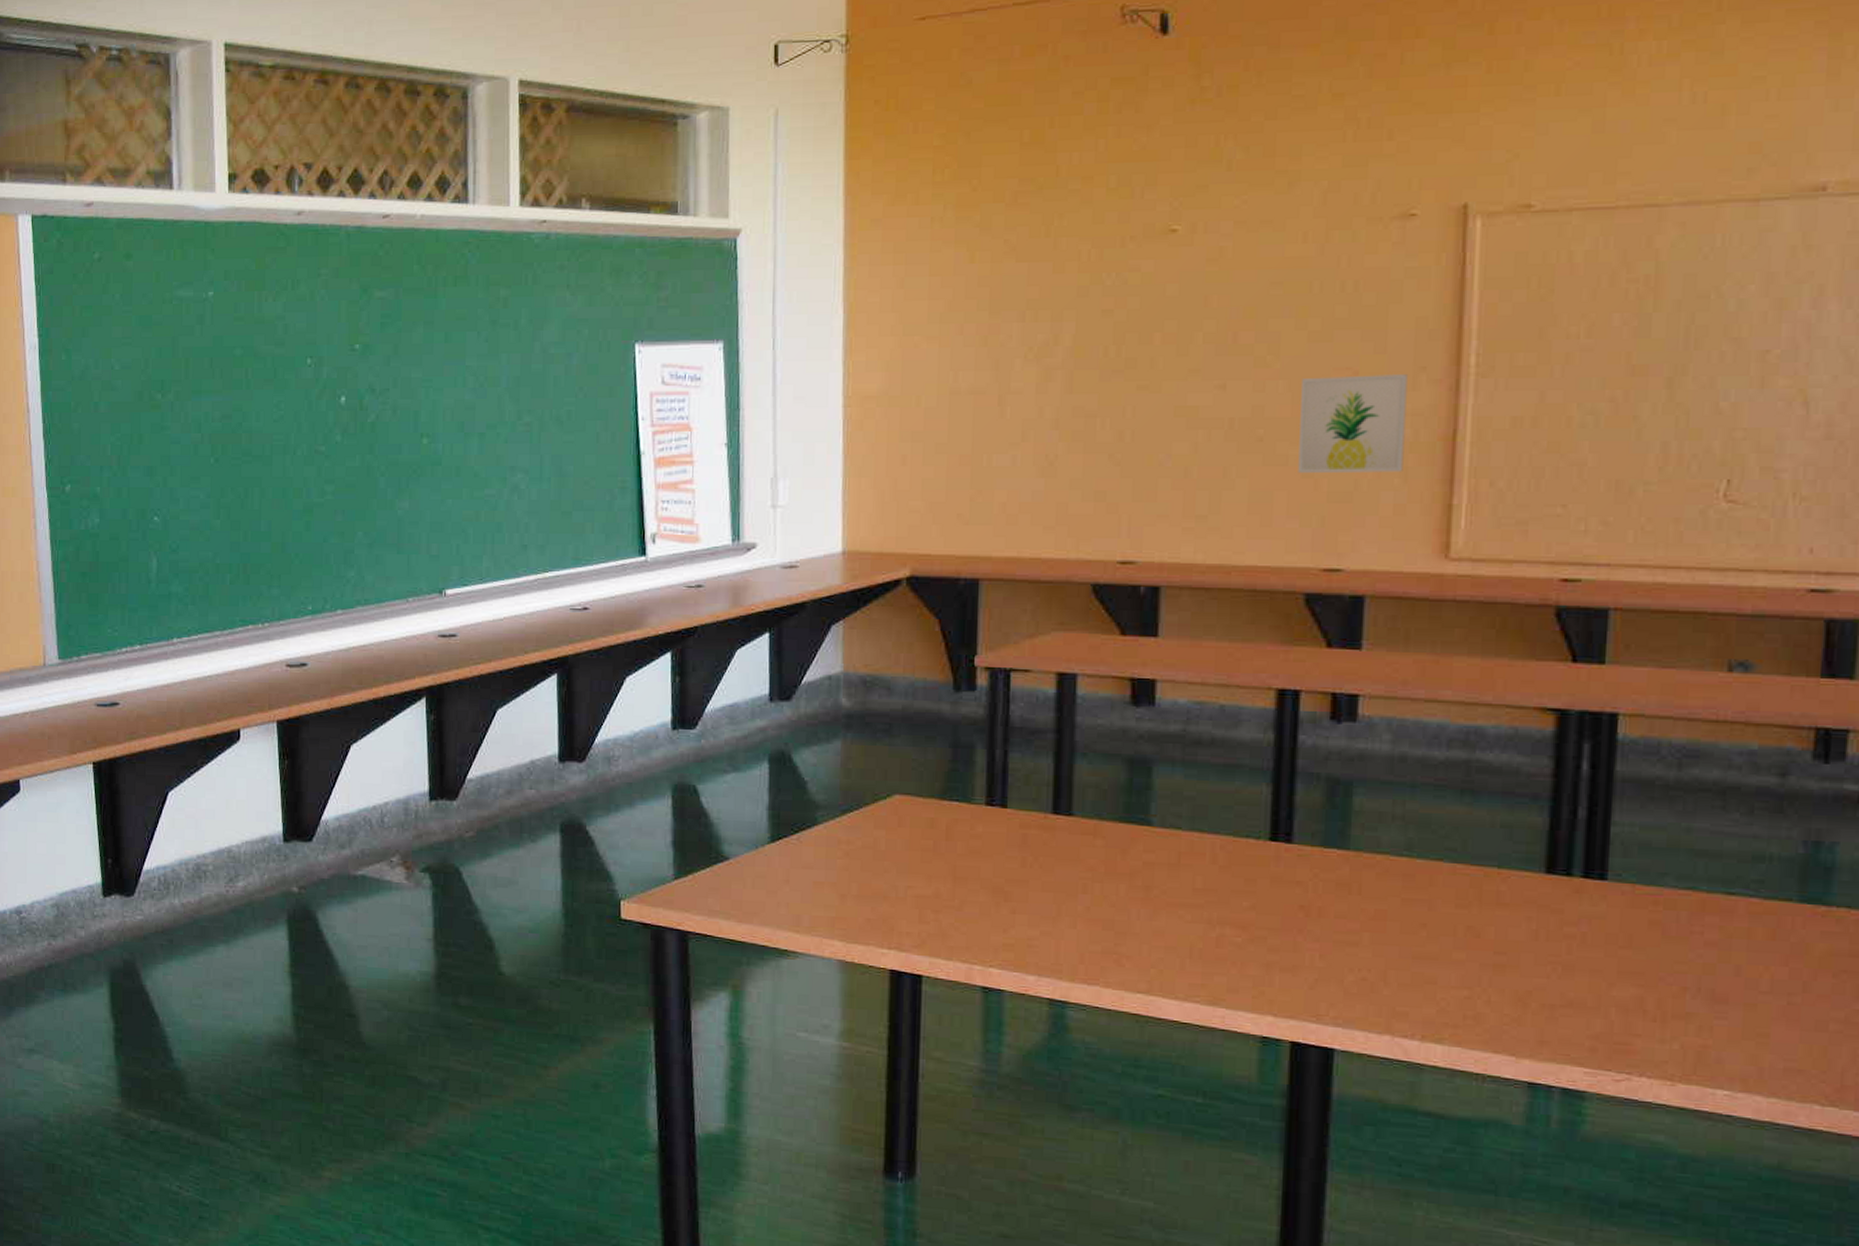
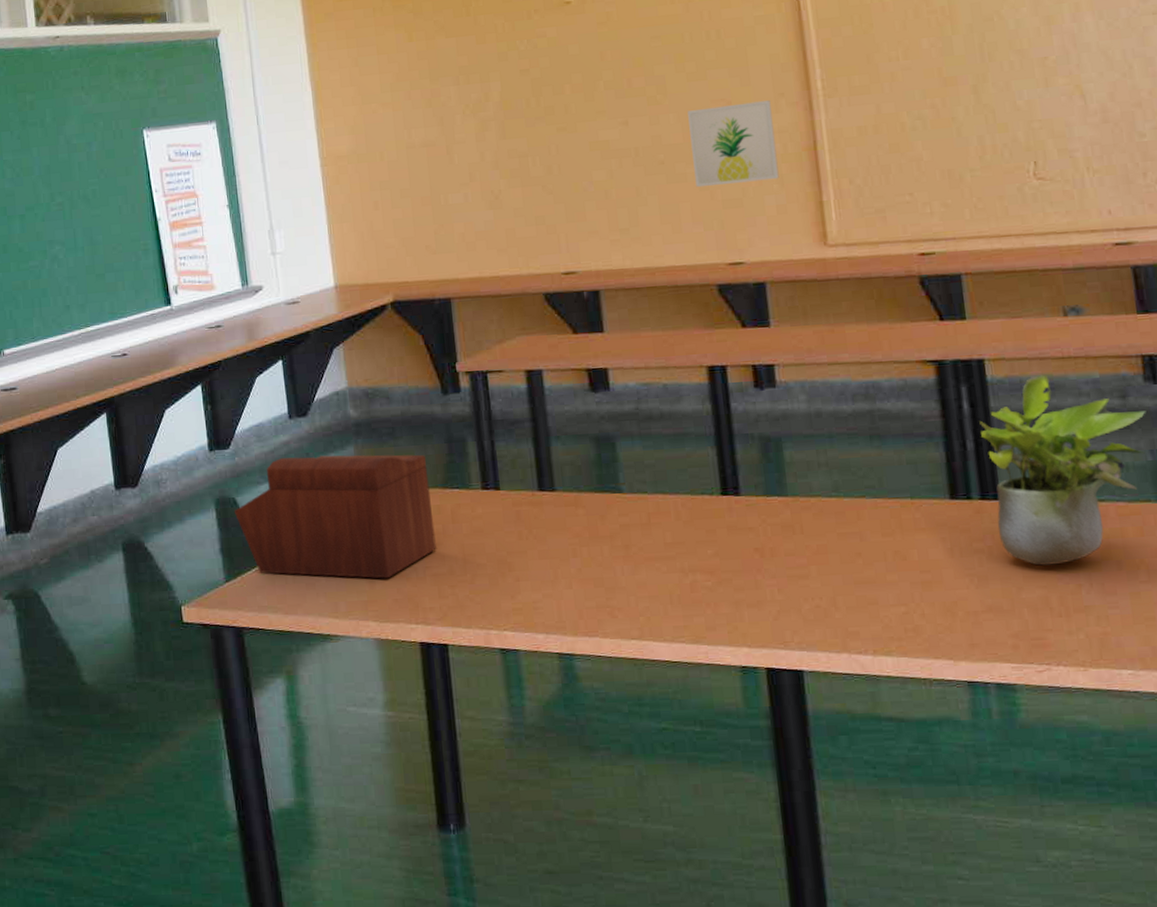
sewing box: none [692,746,925,895] -> present [234,454,436,579]
potted plant: none [1597,739,1808,962] -> present [980,375,1146,566]

